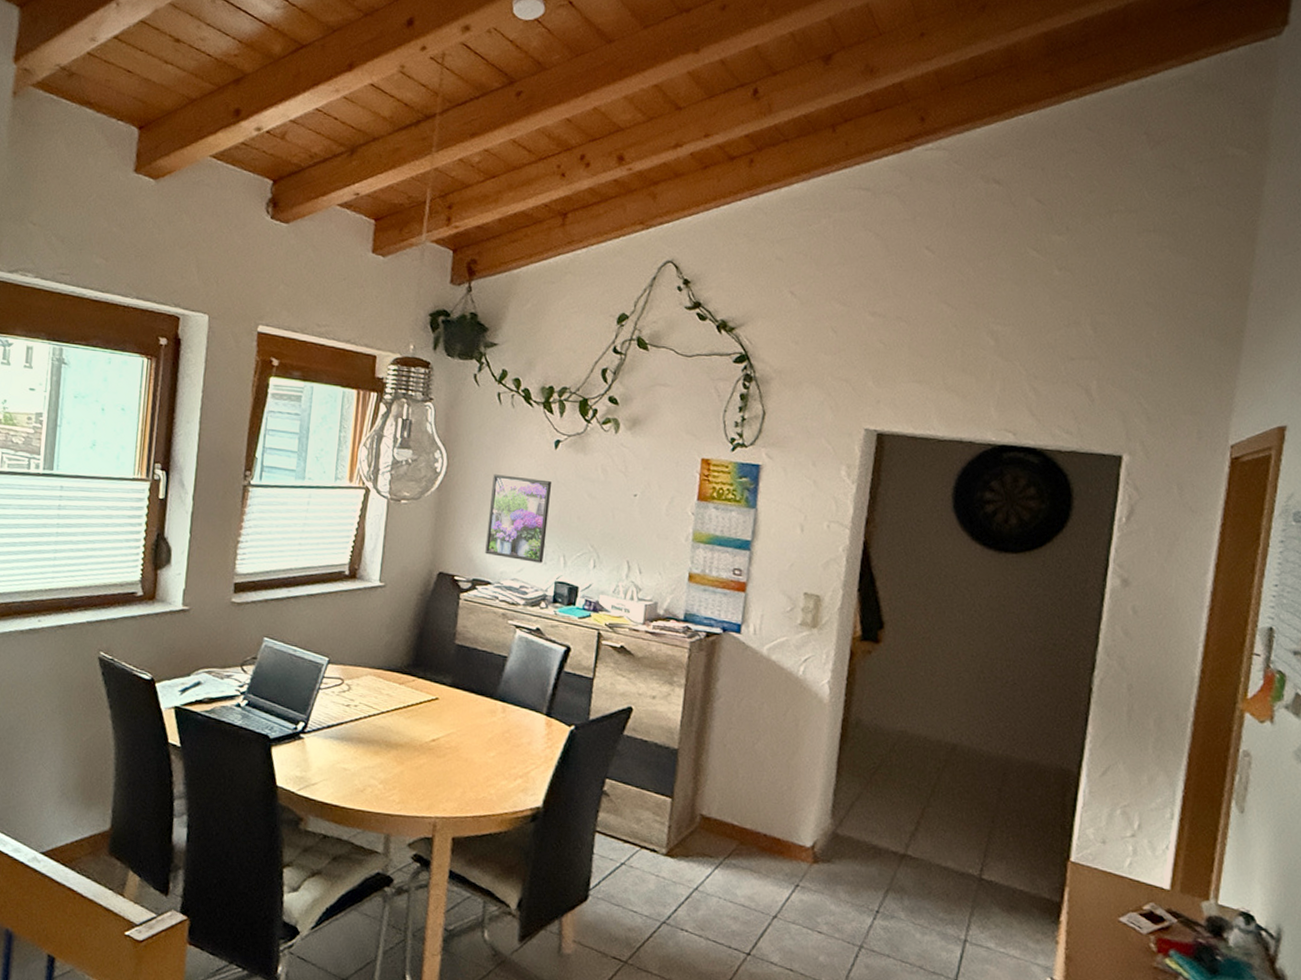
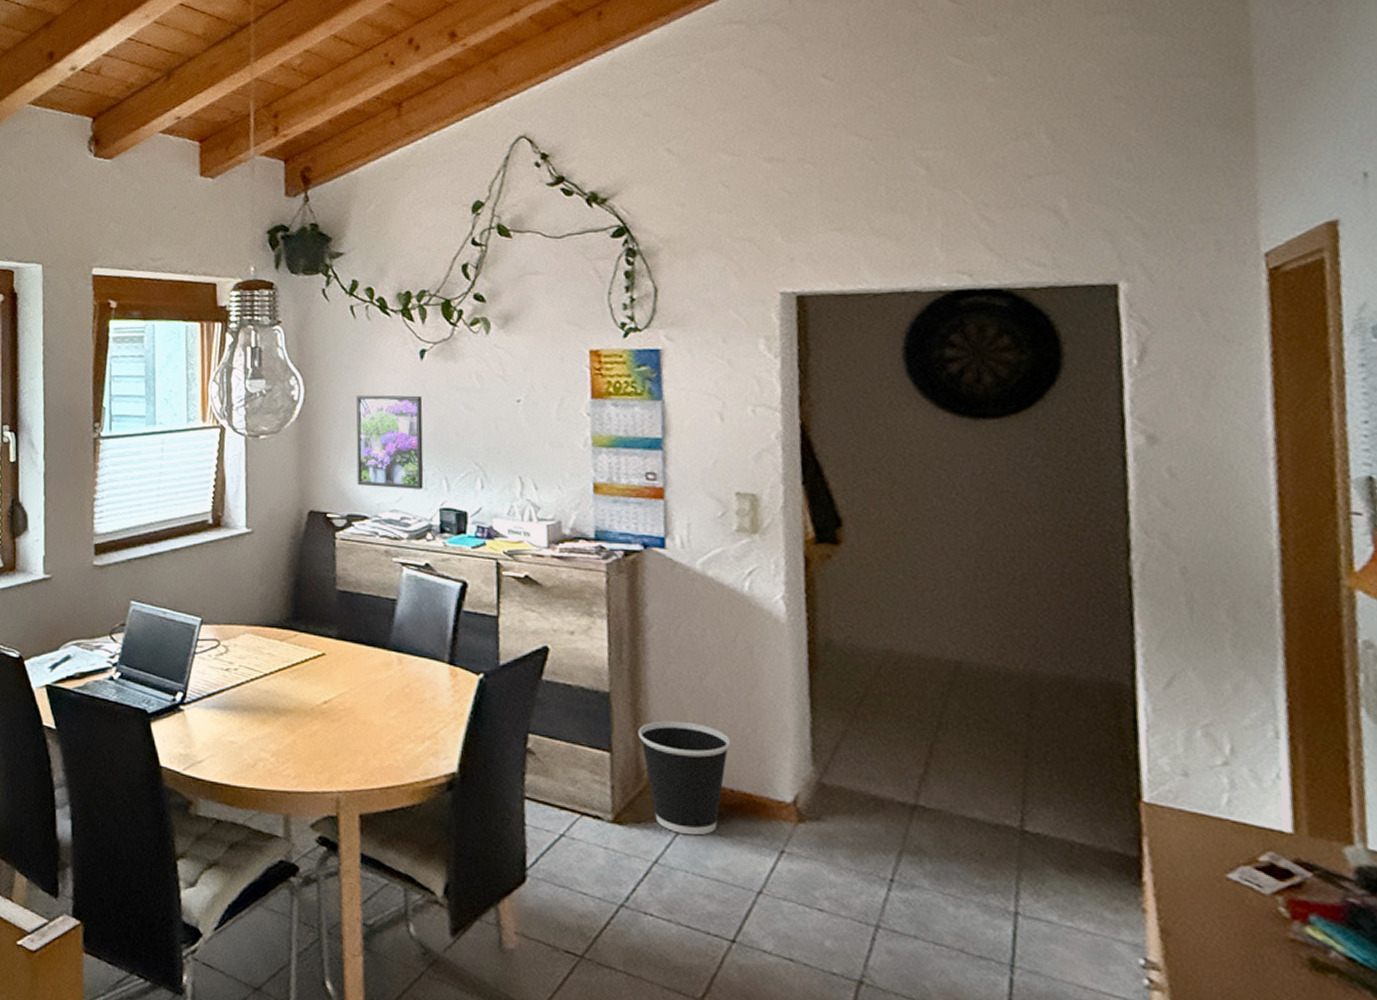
wastebasket: none [696,775,770,870] -> present [638,721,730,836]

